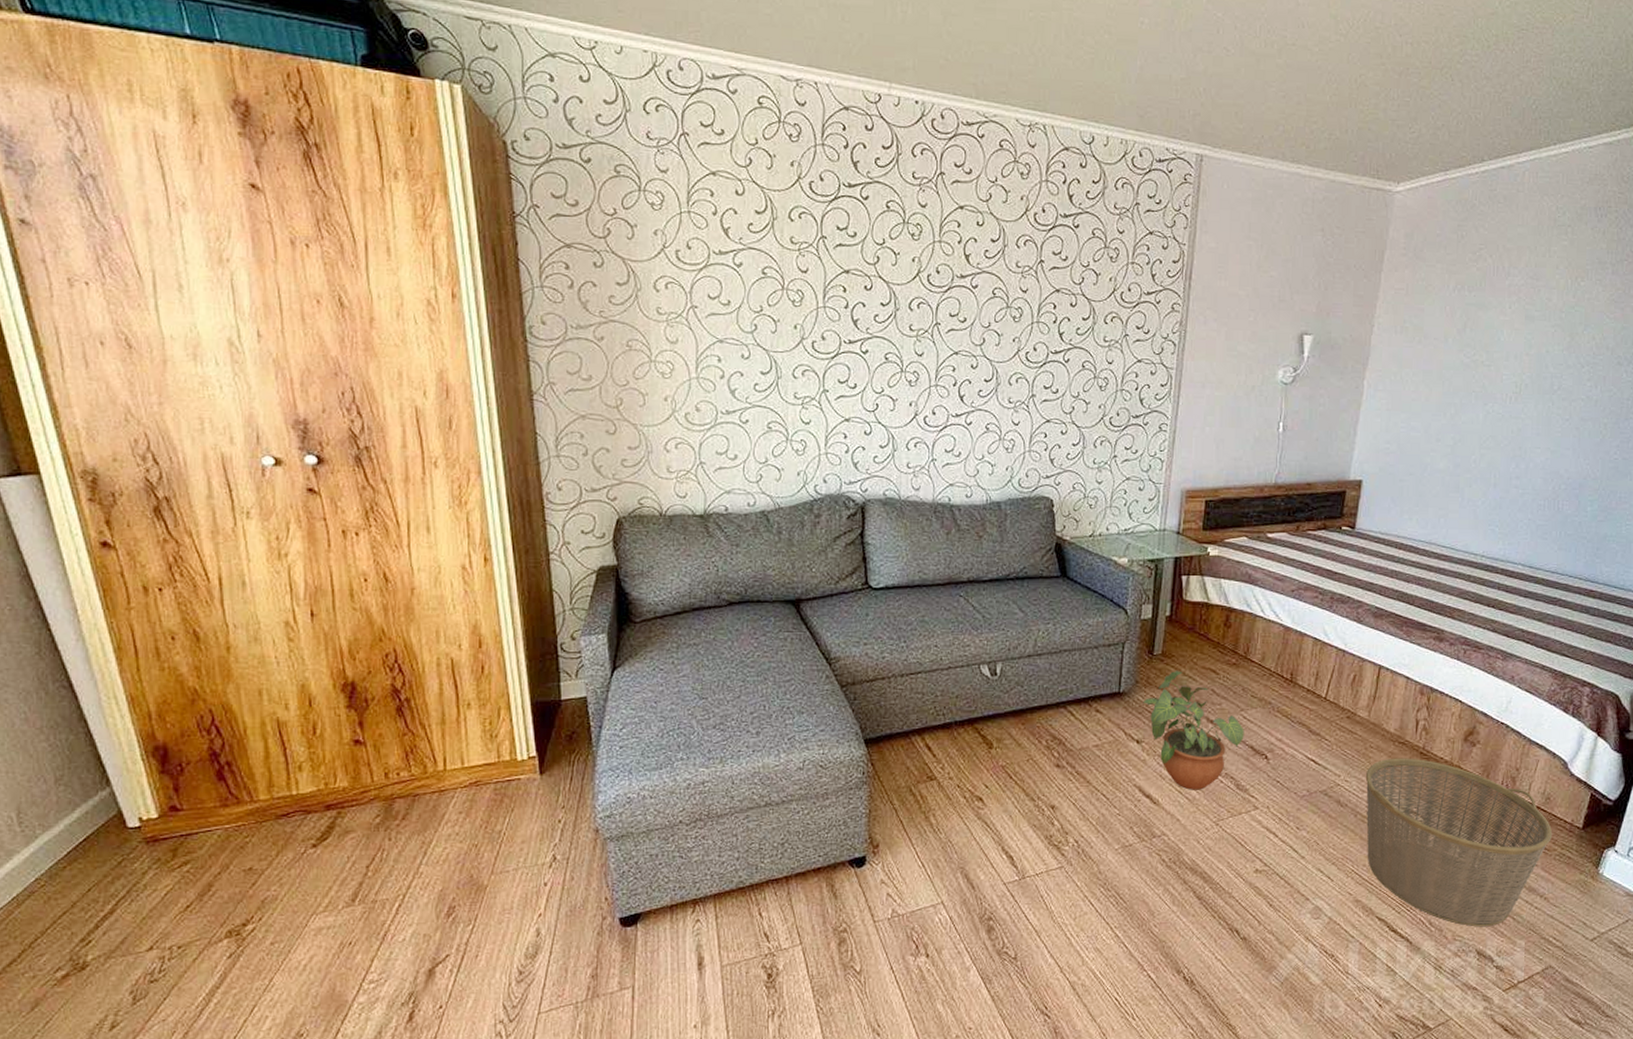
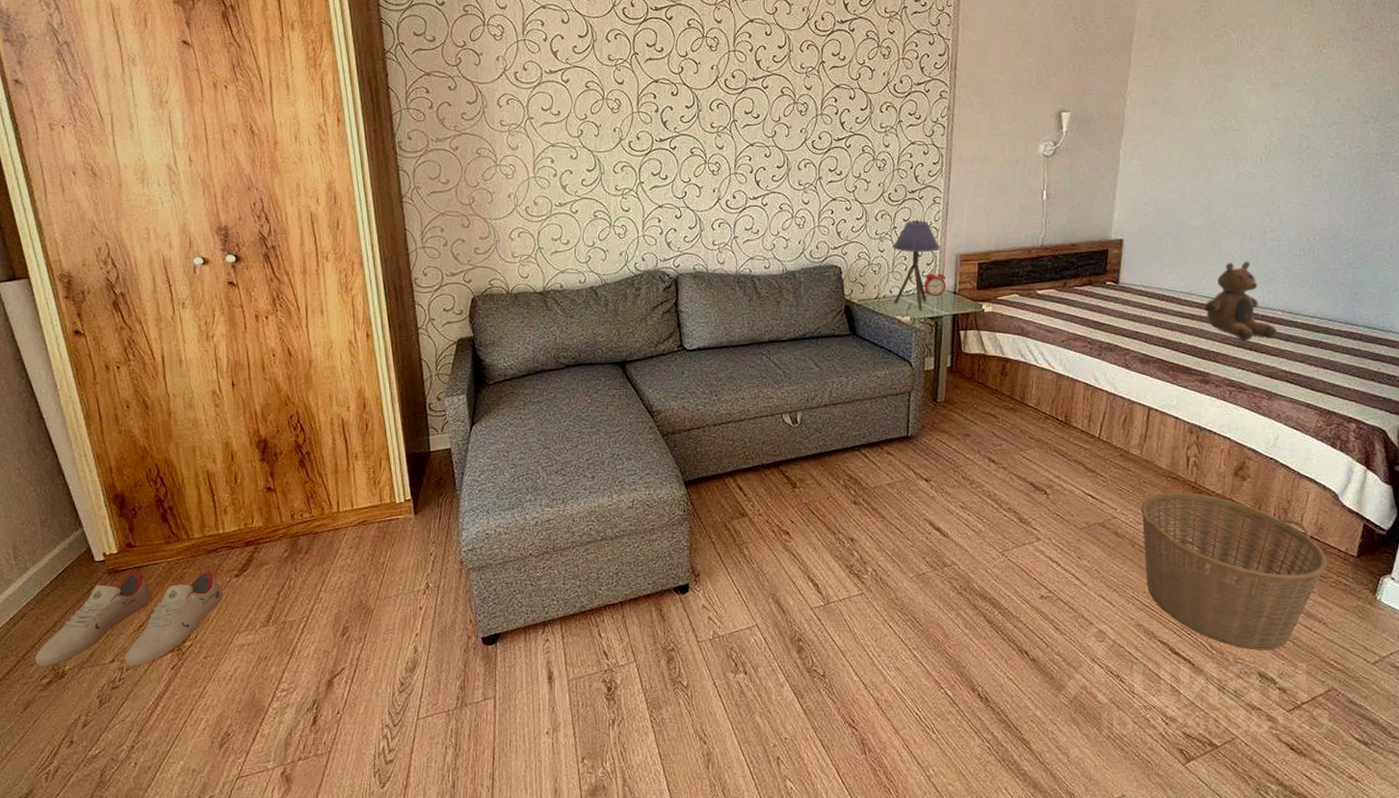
shoe: none [46,840,297,956] -> present [34,571,224,667]
table lamp: none [1110,448,1165,550] -> present [893,219,941,309]
potted plant: present [1143,671,1244,790] -> none [929,416,1024,524]
alarm clock: none [1144,506,1170,536] -> present [924,269,947,296]
teddy bear: none [1442,509,1516,596] -> present [1203,261,1277,340]

